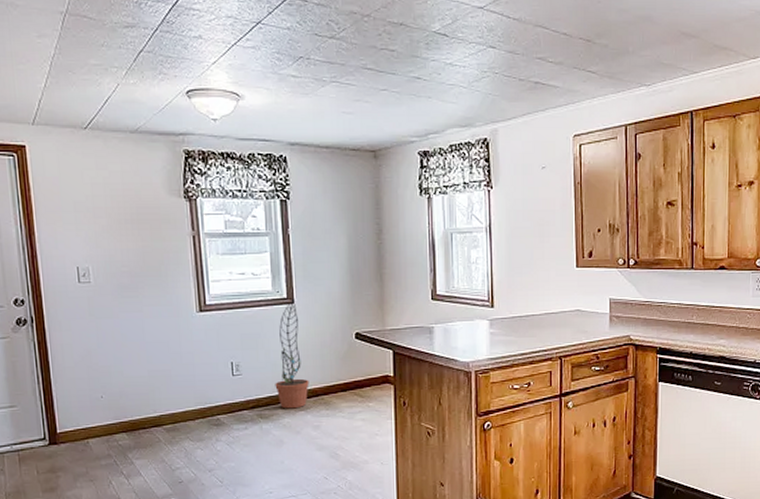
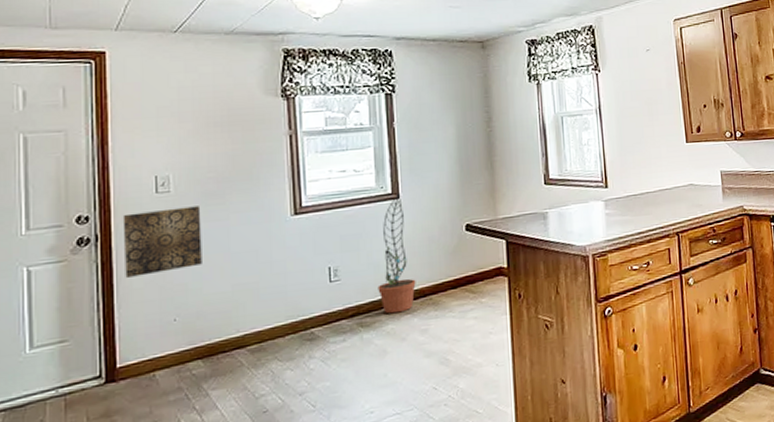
wall art: none [52,297,122,357] -> present [122,206,202,278]

